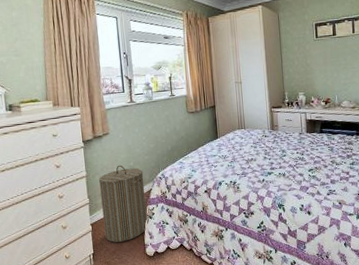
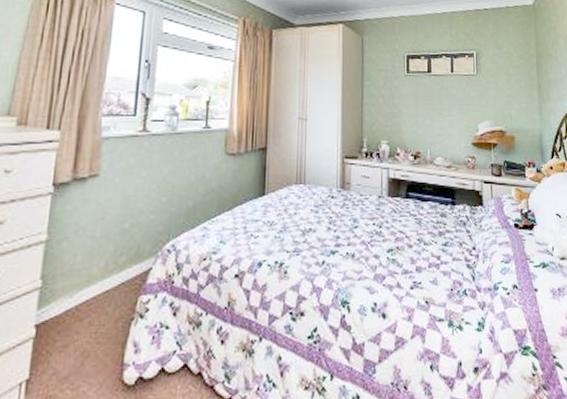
laundry hamper: present [99,165,148,243] -> none [56,226,143,360]

